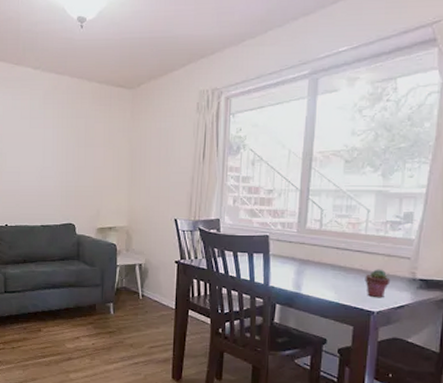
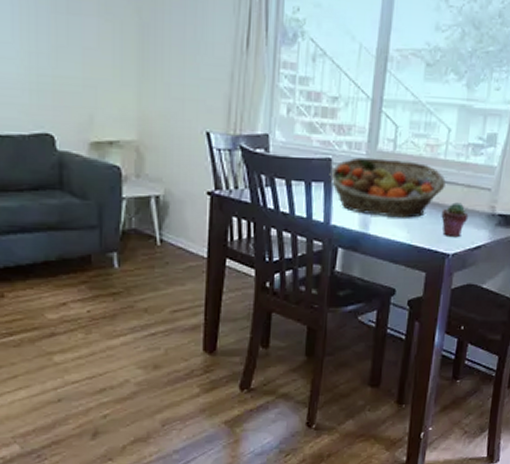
fruit basket: none [267,234,367,282] -> present [329,157,446,218]

